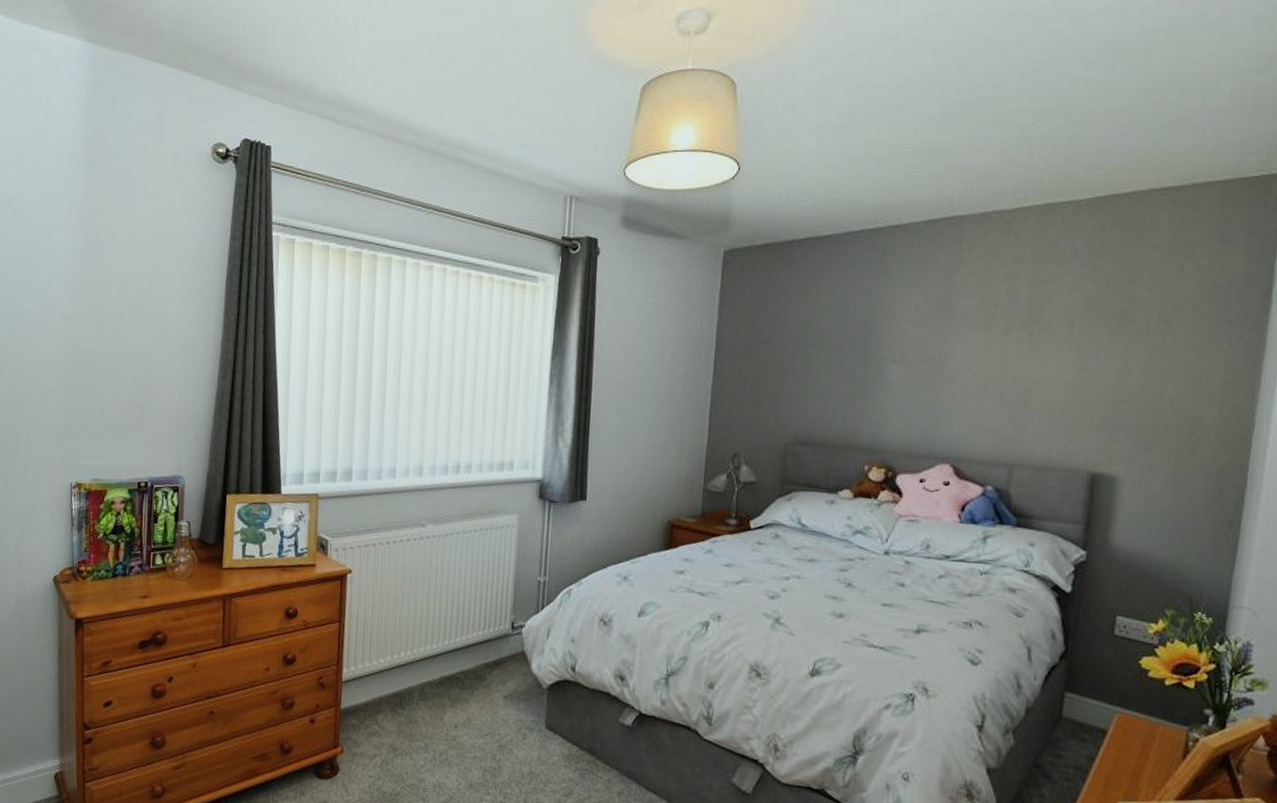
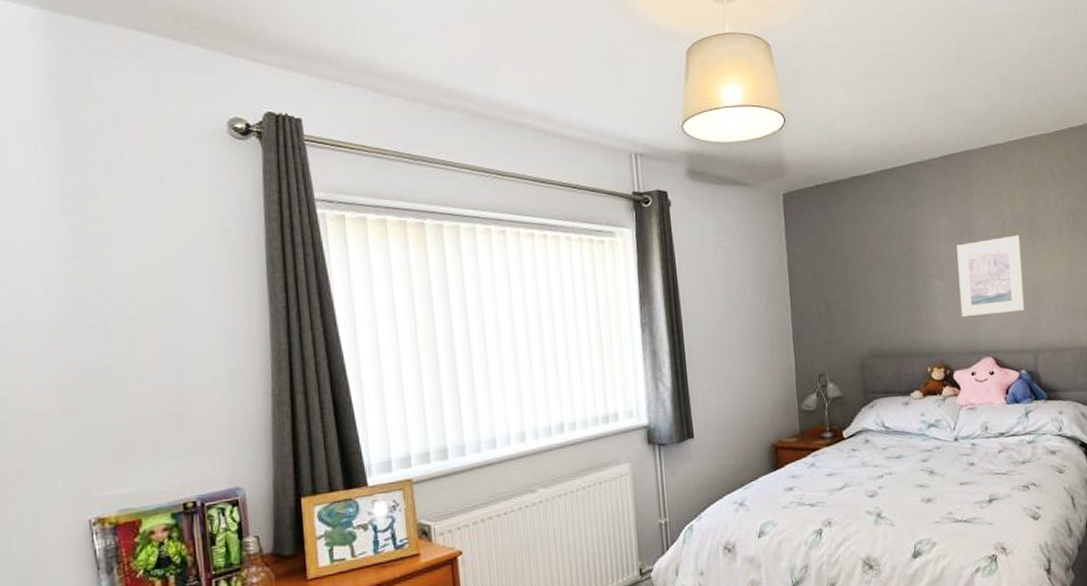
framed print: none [918,322,1014,416] -> present [956,235,1025,318]

